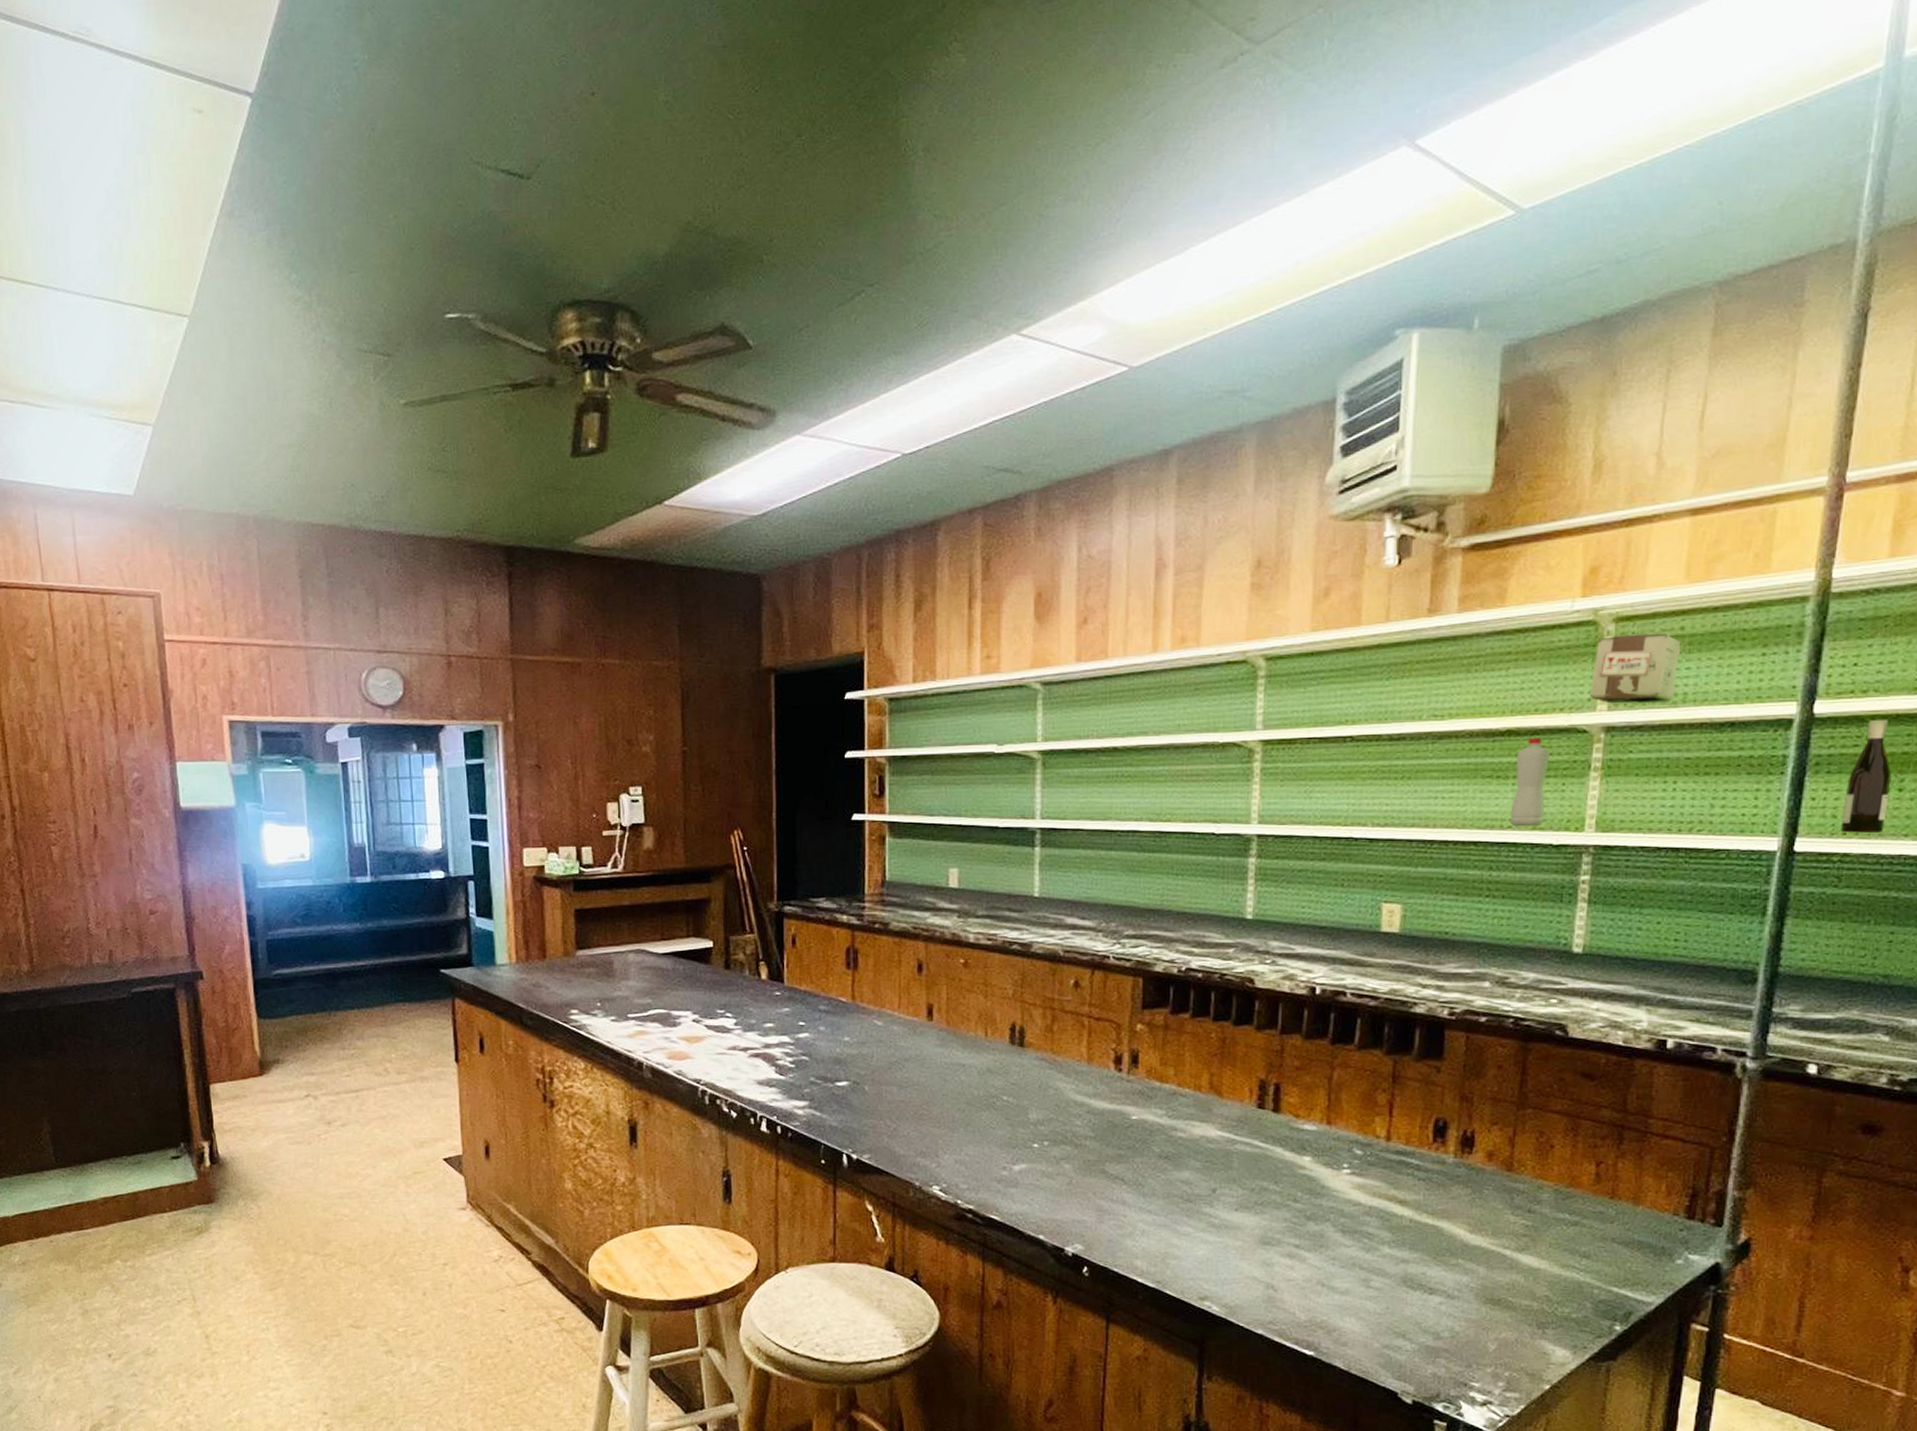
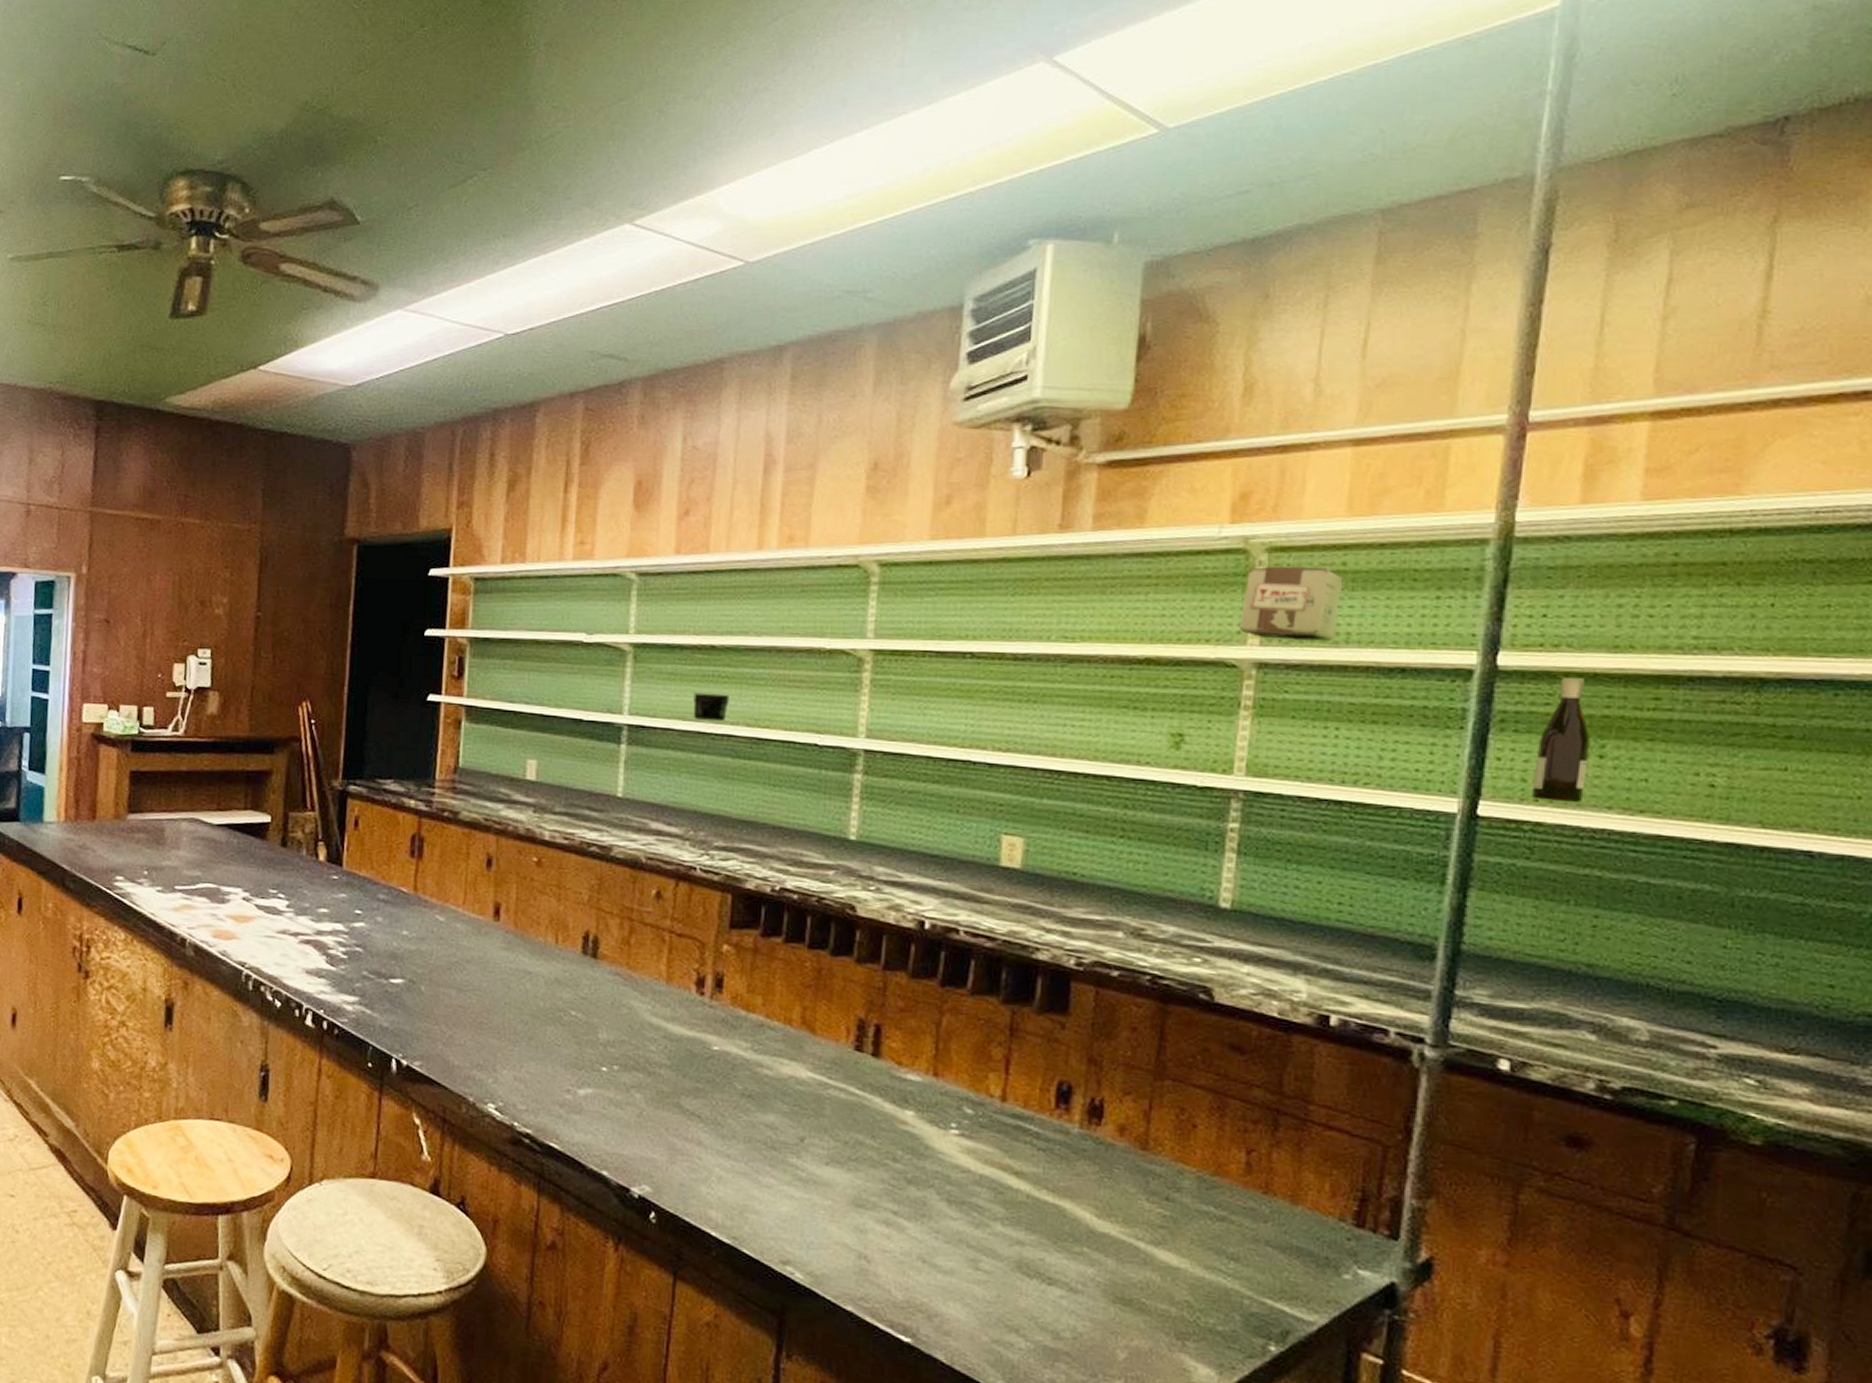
jar: none [1100,792,1133,819] -> present [693,692,729,722]
bottle: present [1510,738,1549,827] -> none [1148,669,1194,765]

